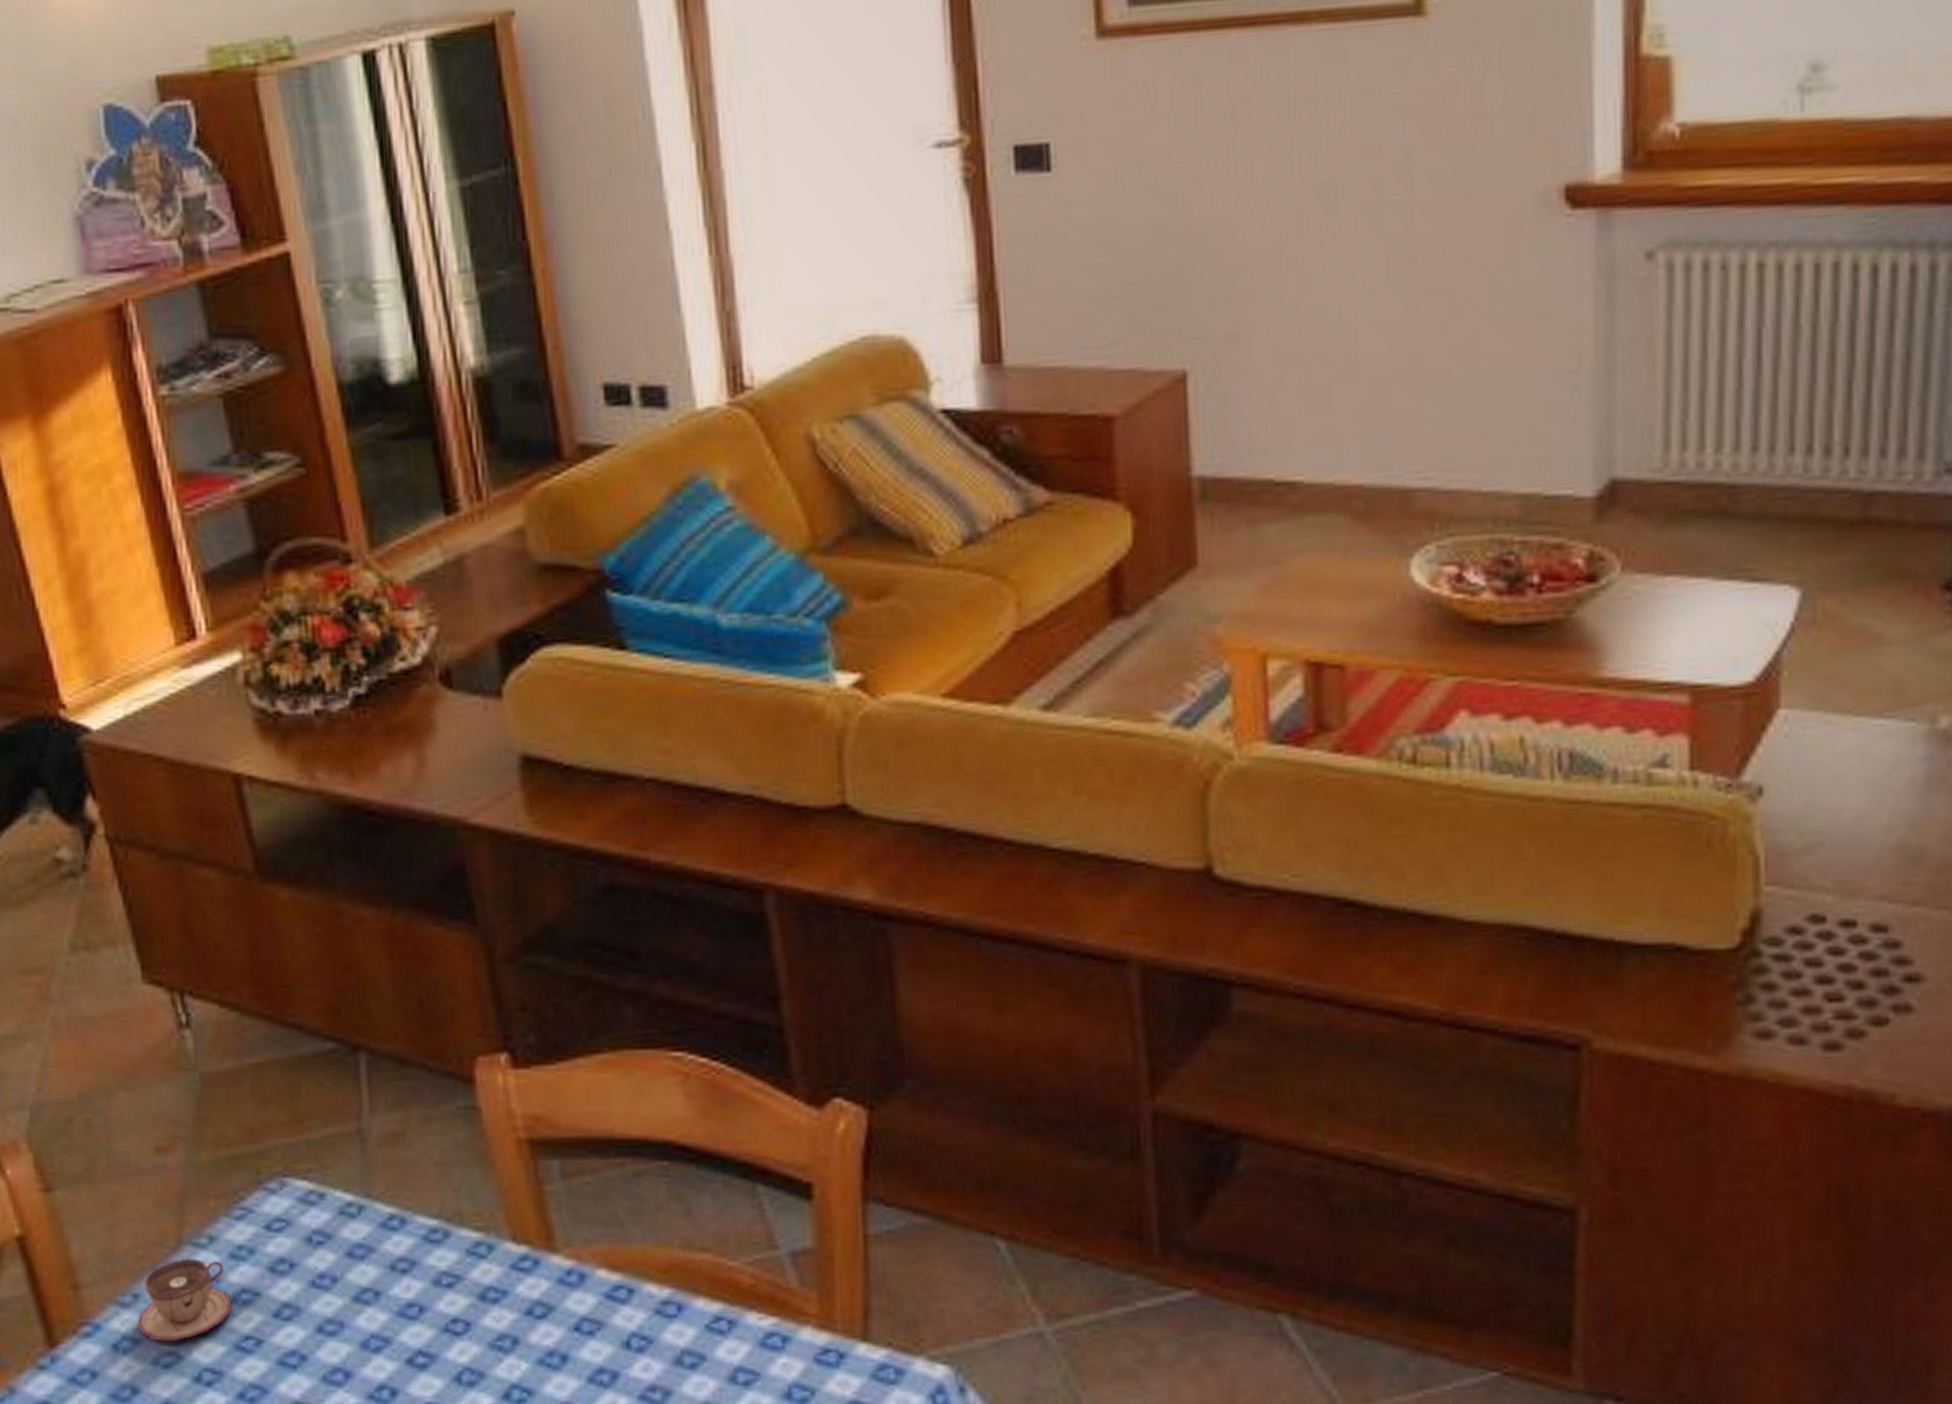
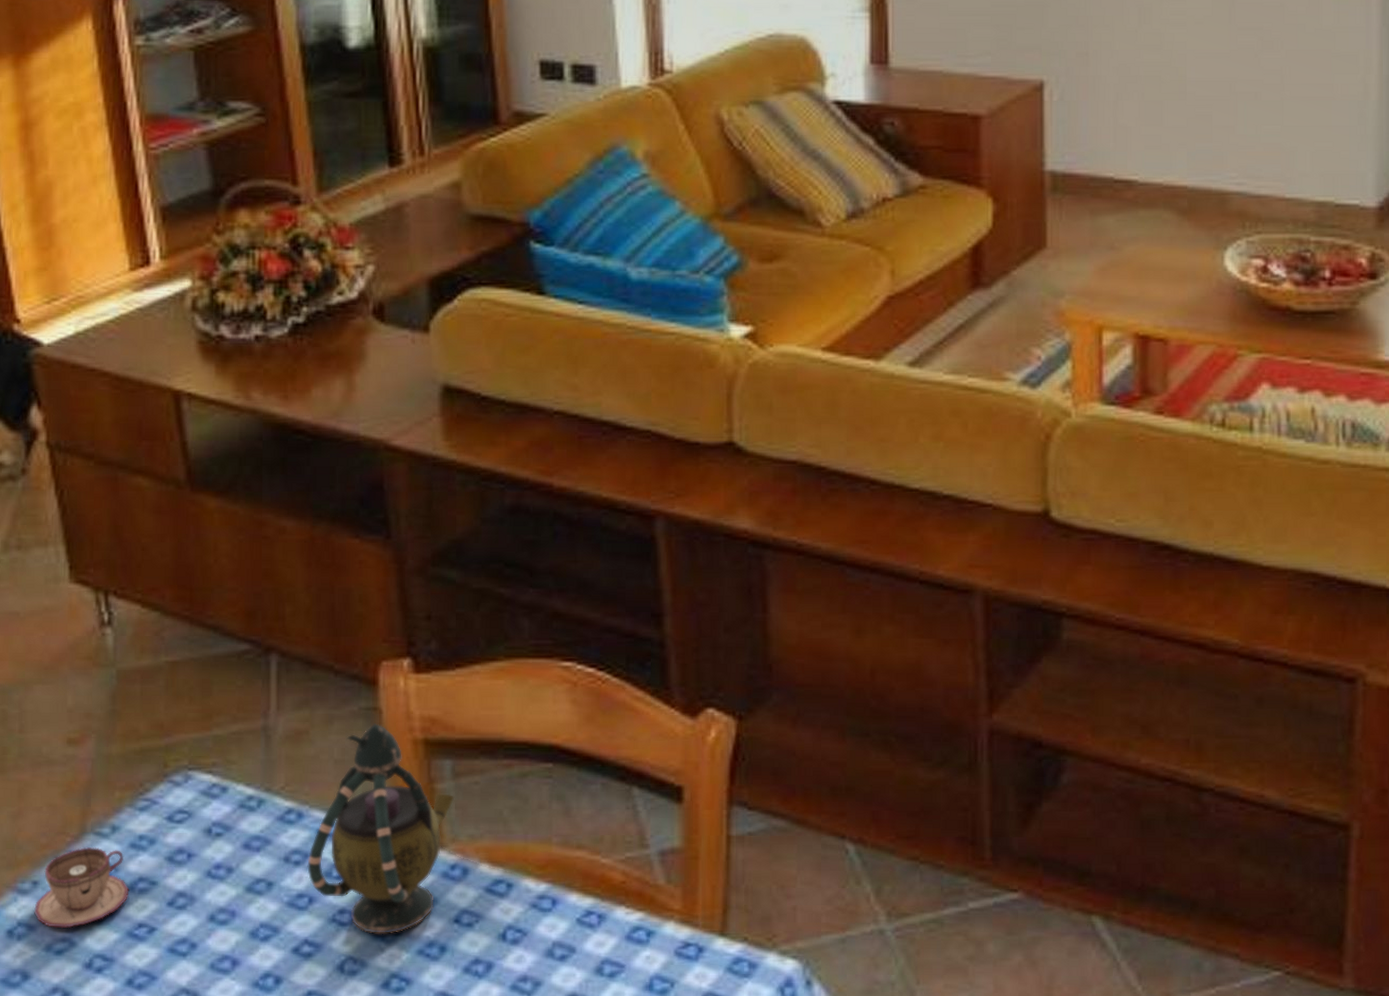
teapot: none [414,1123,566,1344] -> present [307,723,455,934]

